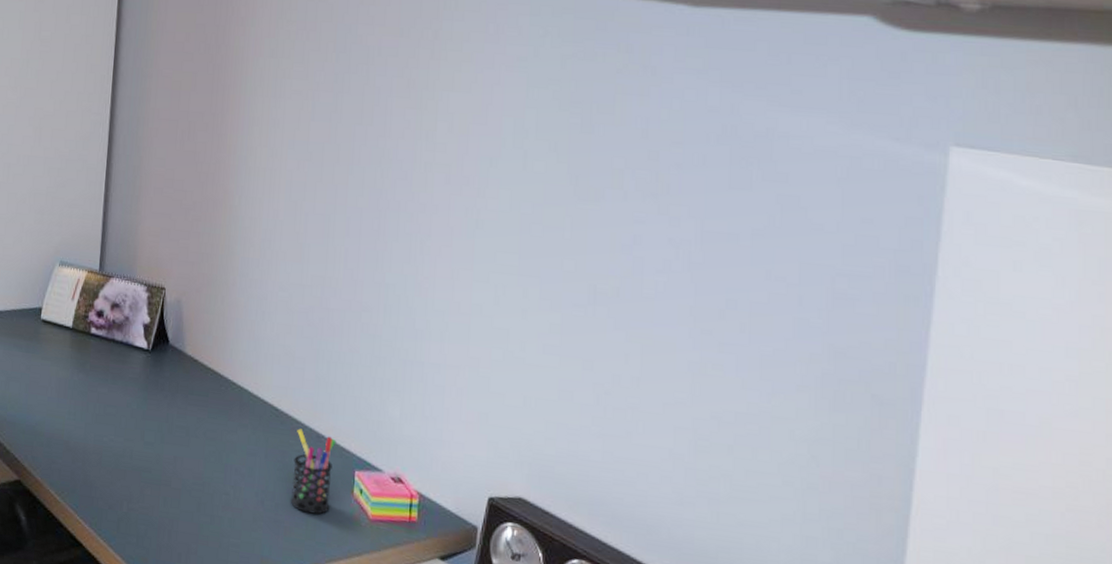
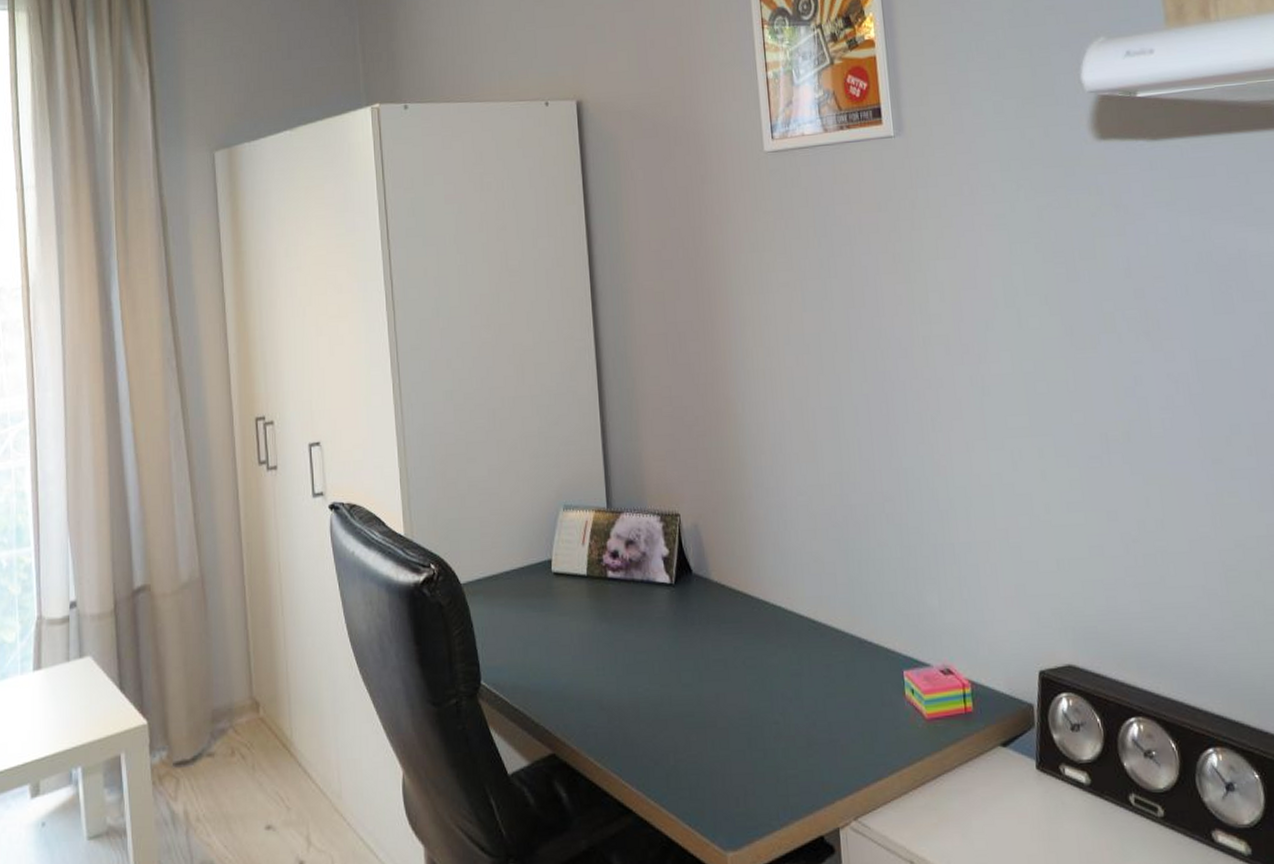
pen holder: present [291,428,337,515] -> none [838,637,884,726]

